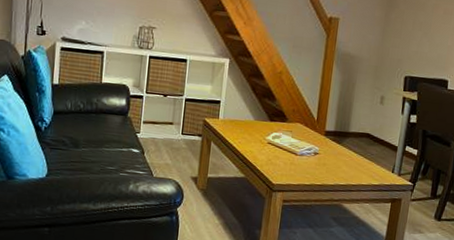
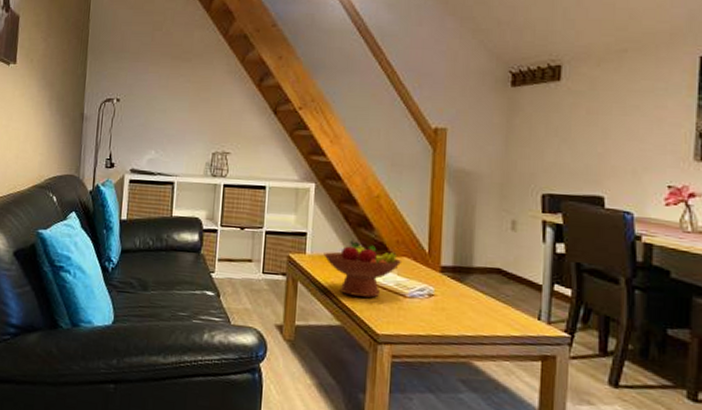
fruit bowl: none [234,108,296,156] -> present [324,240,403,298]

